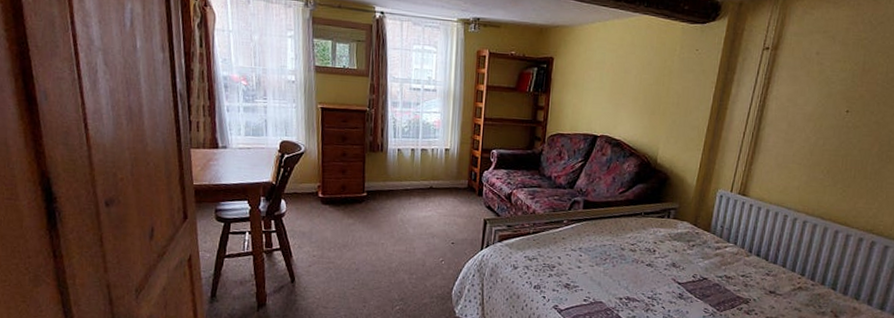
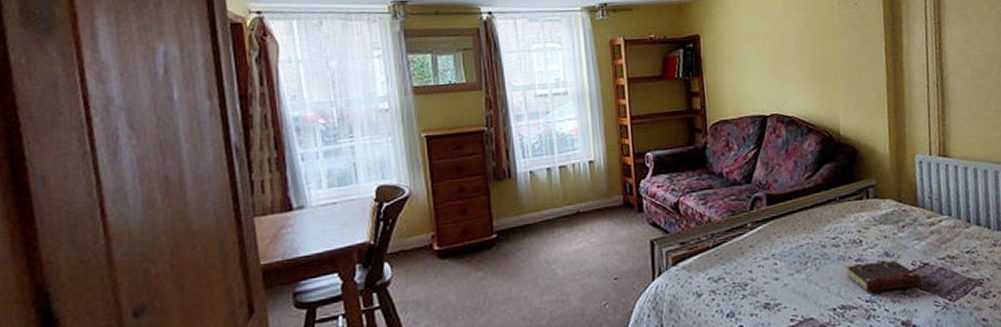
book: none [636,267,698,295] -> present [845,260,922,293]

